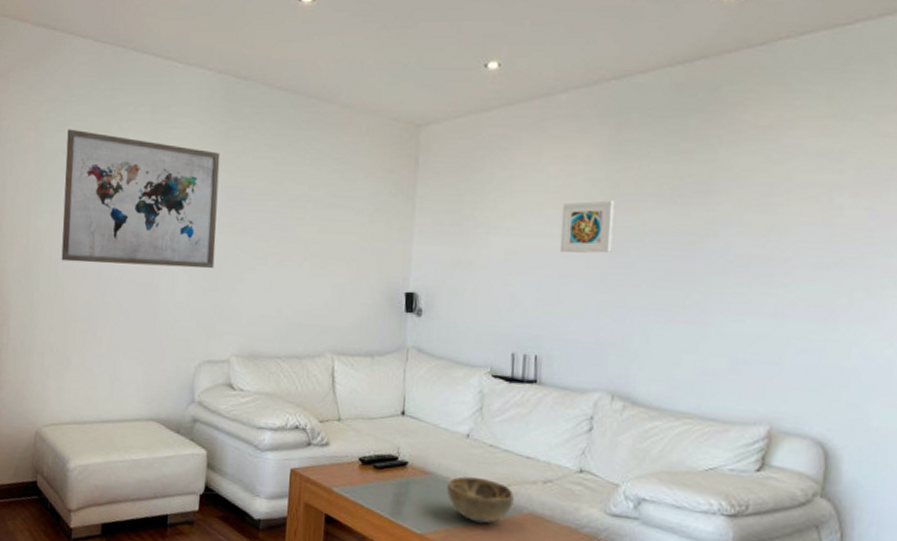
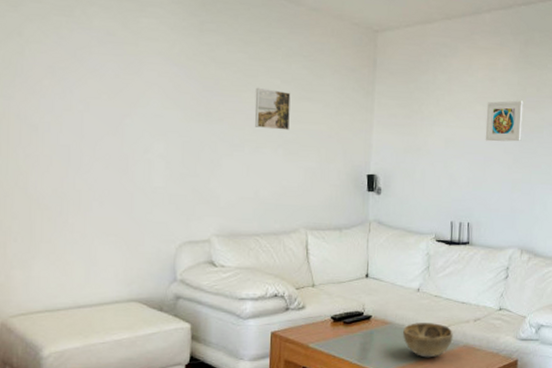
wall art: present [61,129,221,269] -> none [21,9,194,156]
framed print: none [279,195,319,242] -> present [254,87,291,131]

